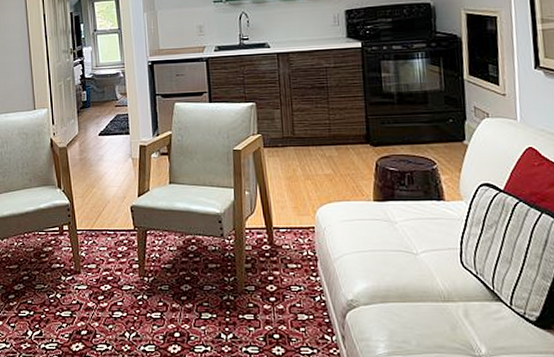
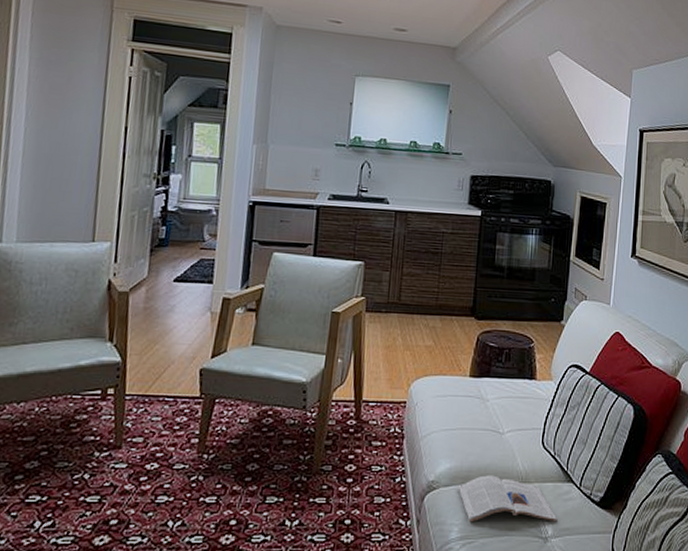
magazine: none [378,294,489,340] -> present [458,475,557,523]

